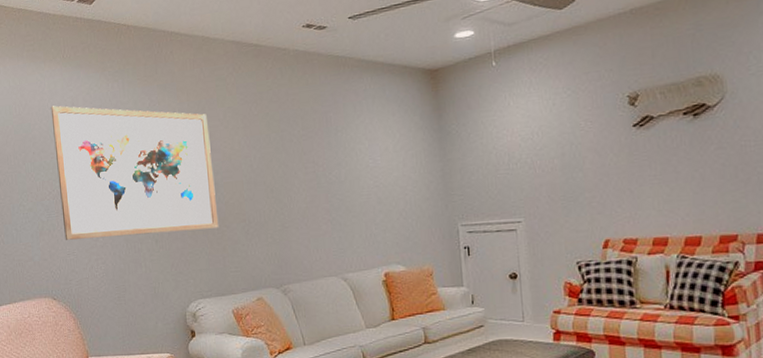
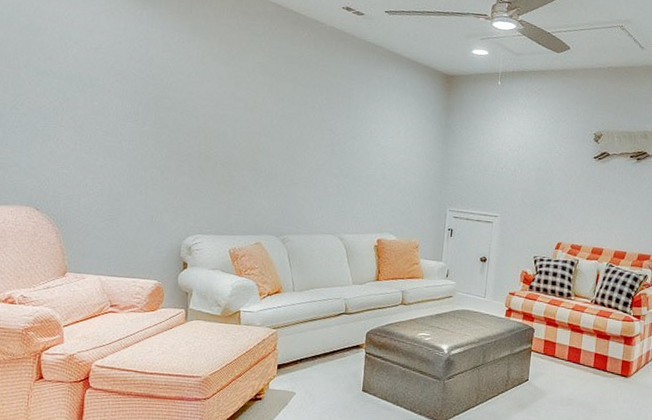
wall art: present [51,105,219,240] -> none [60,16,236,171]

